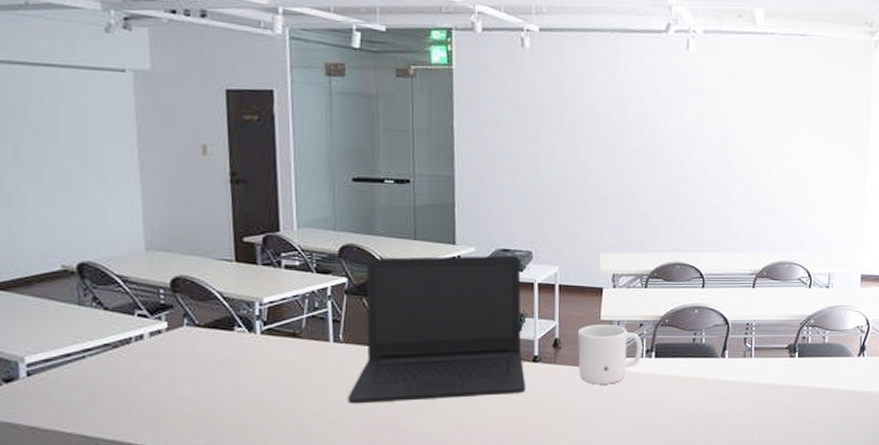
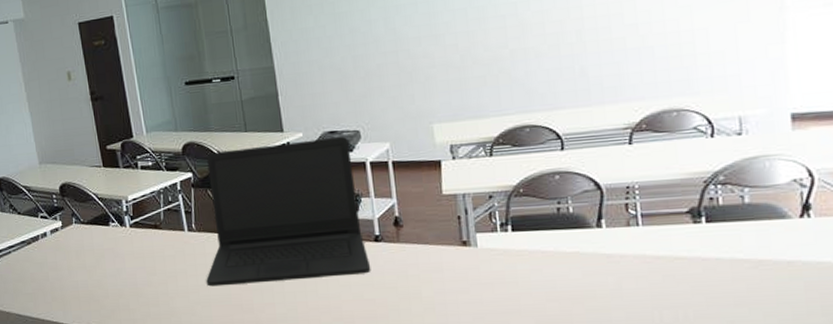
mug: present [577,324,643,385] -> none [418,198,496,263]

